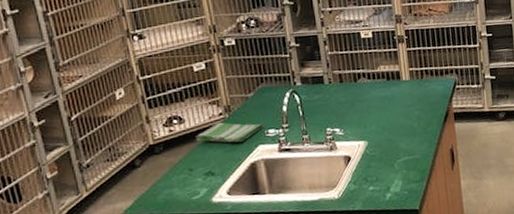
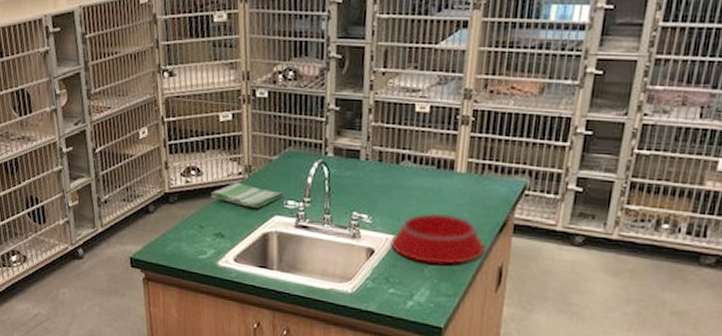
pet bowl: none [362,114,437,158] -> present [390,212,486,265]

